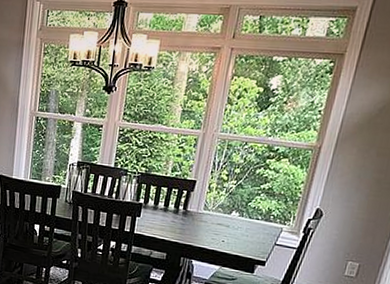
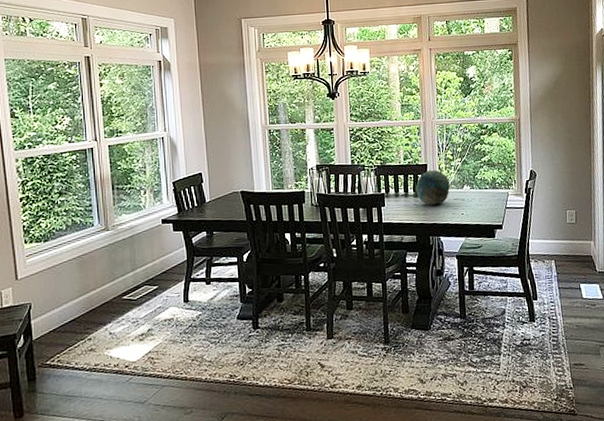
decorative bowl: none [177,188,217,227] -> present [415,170,450,206]

